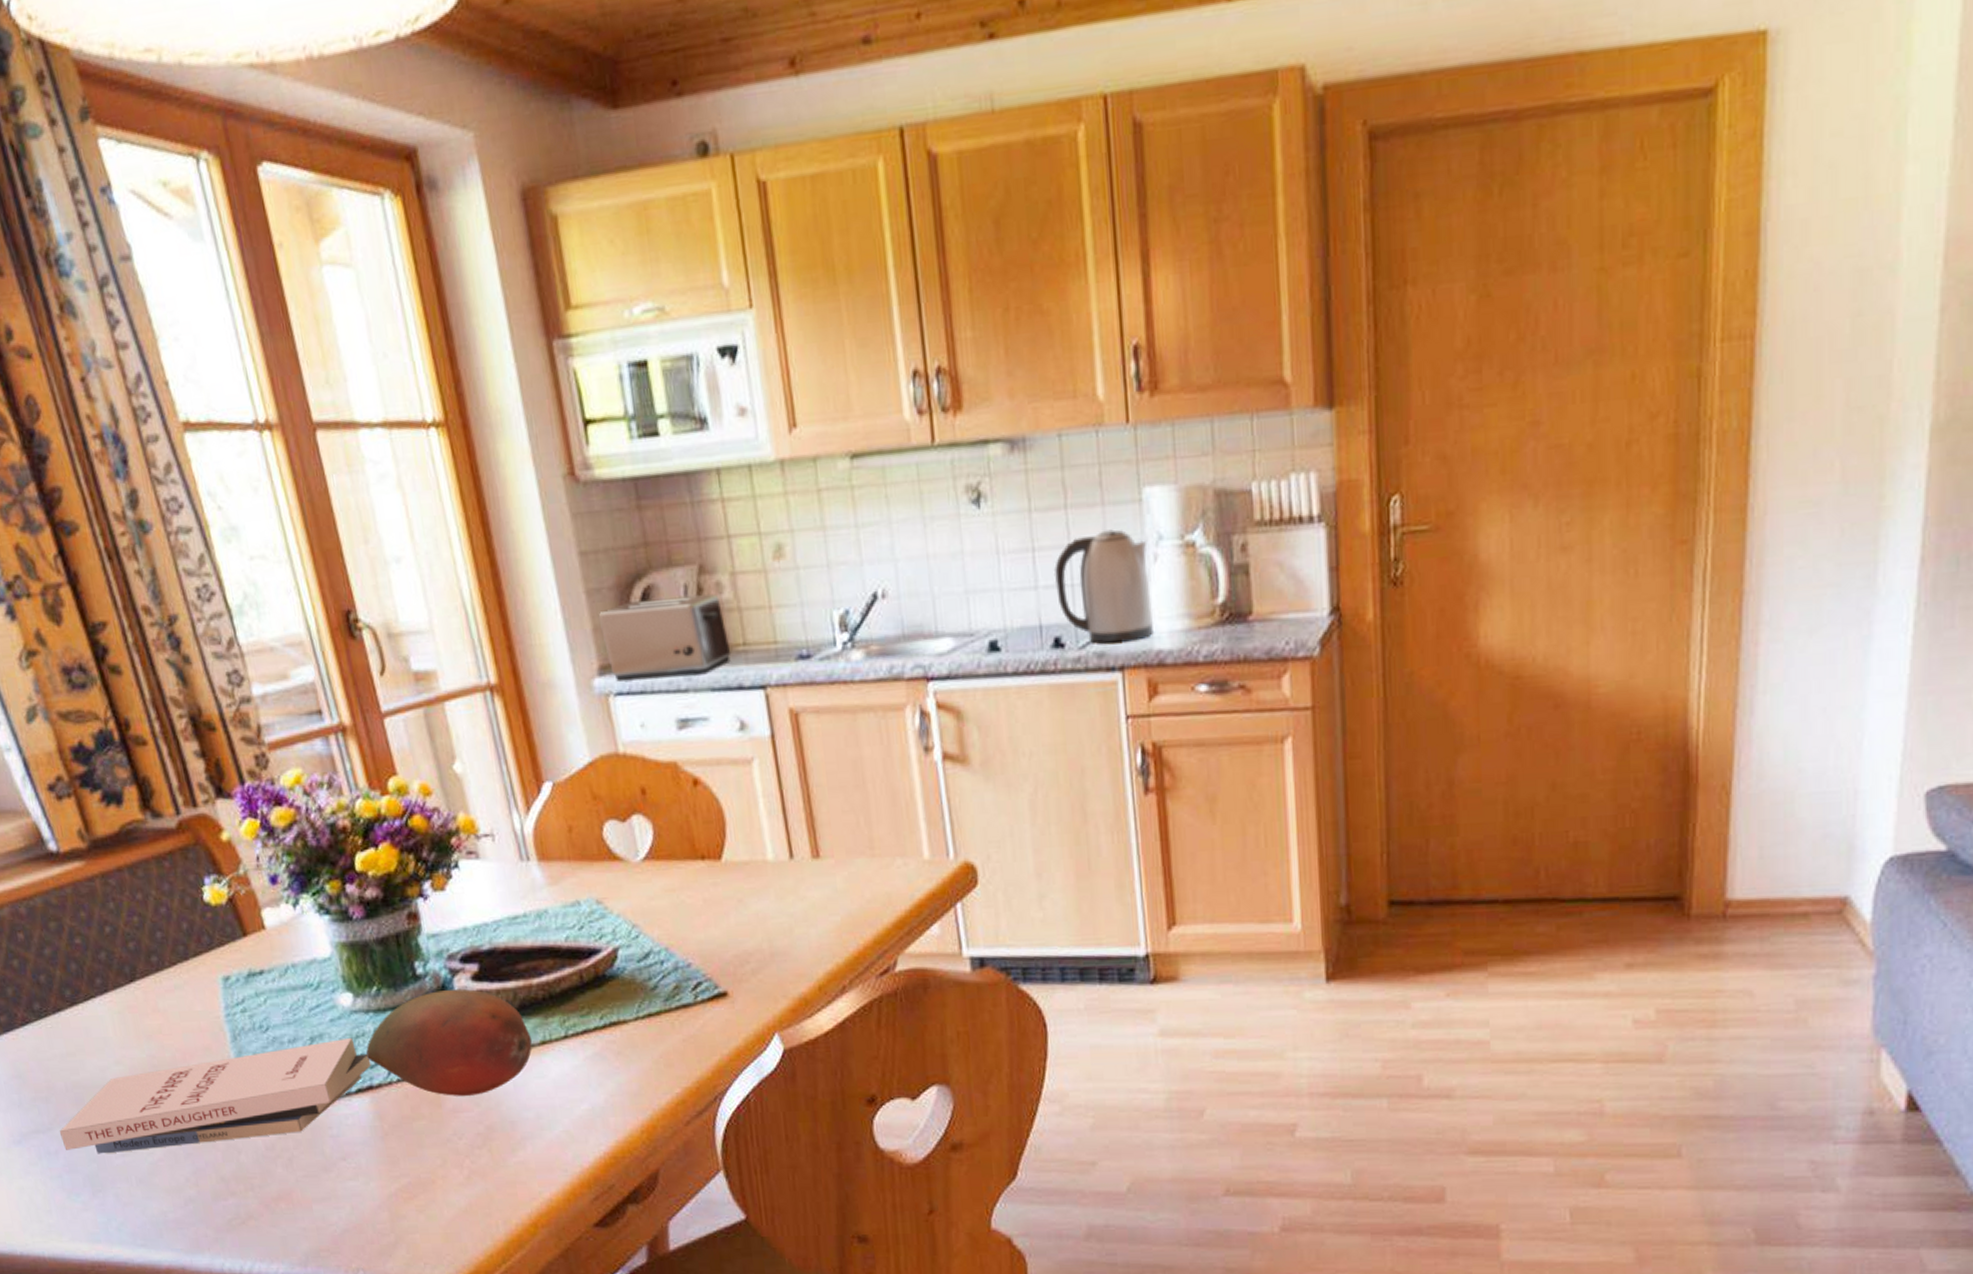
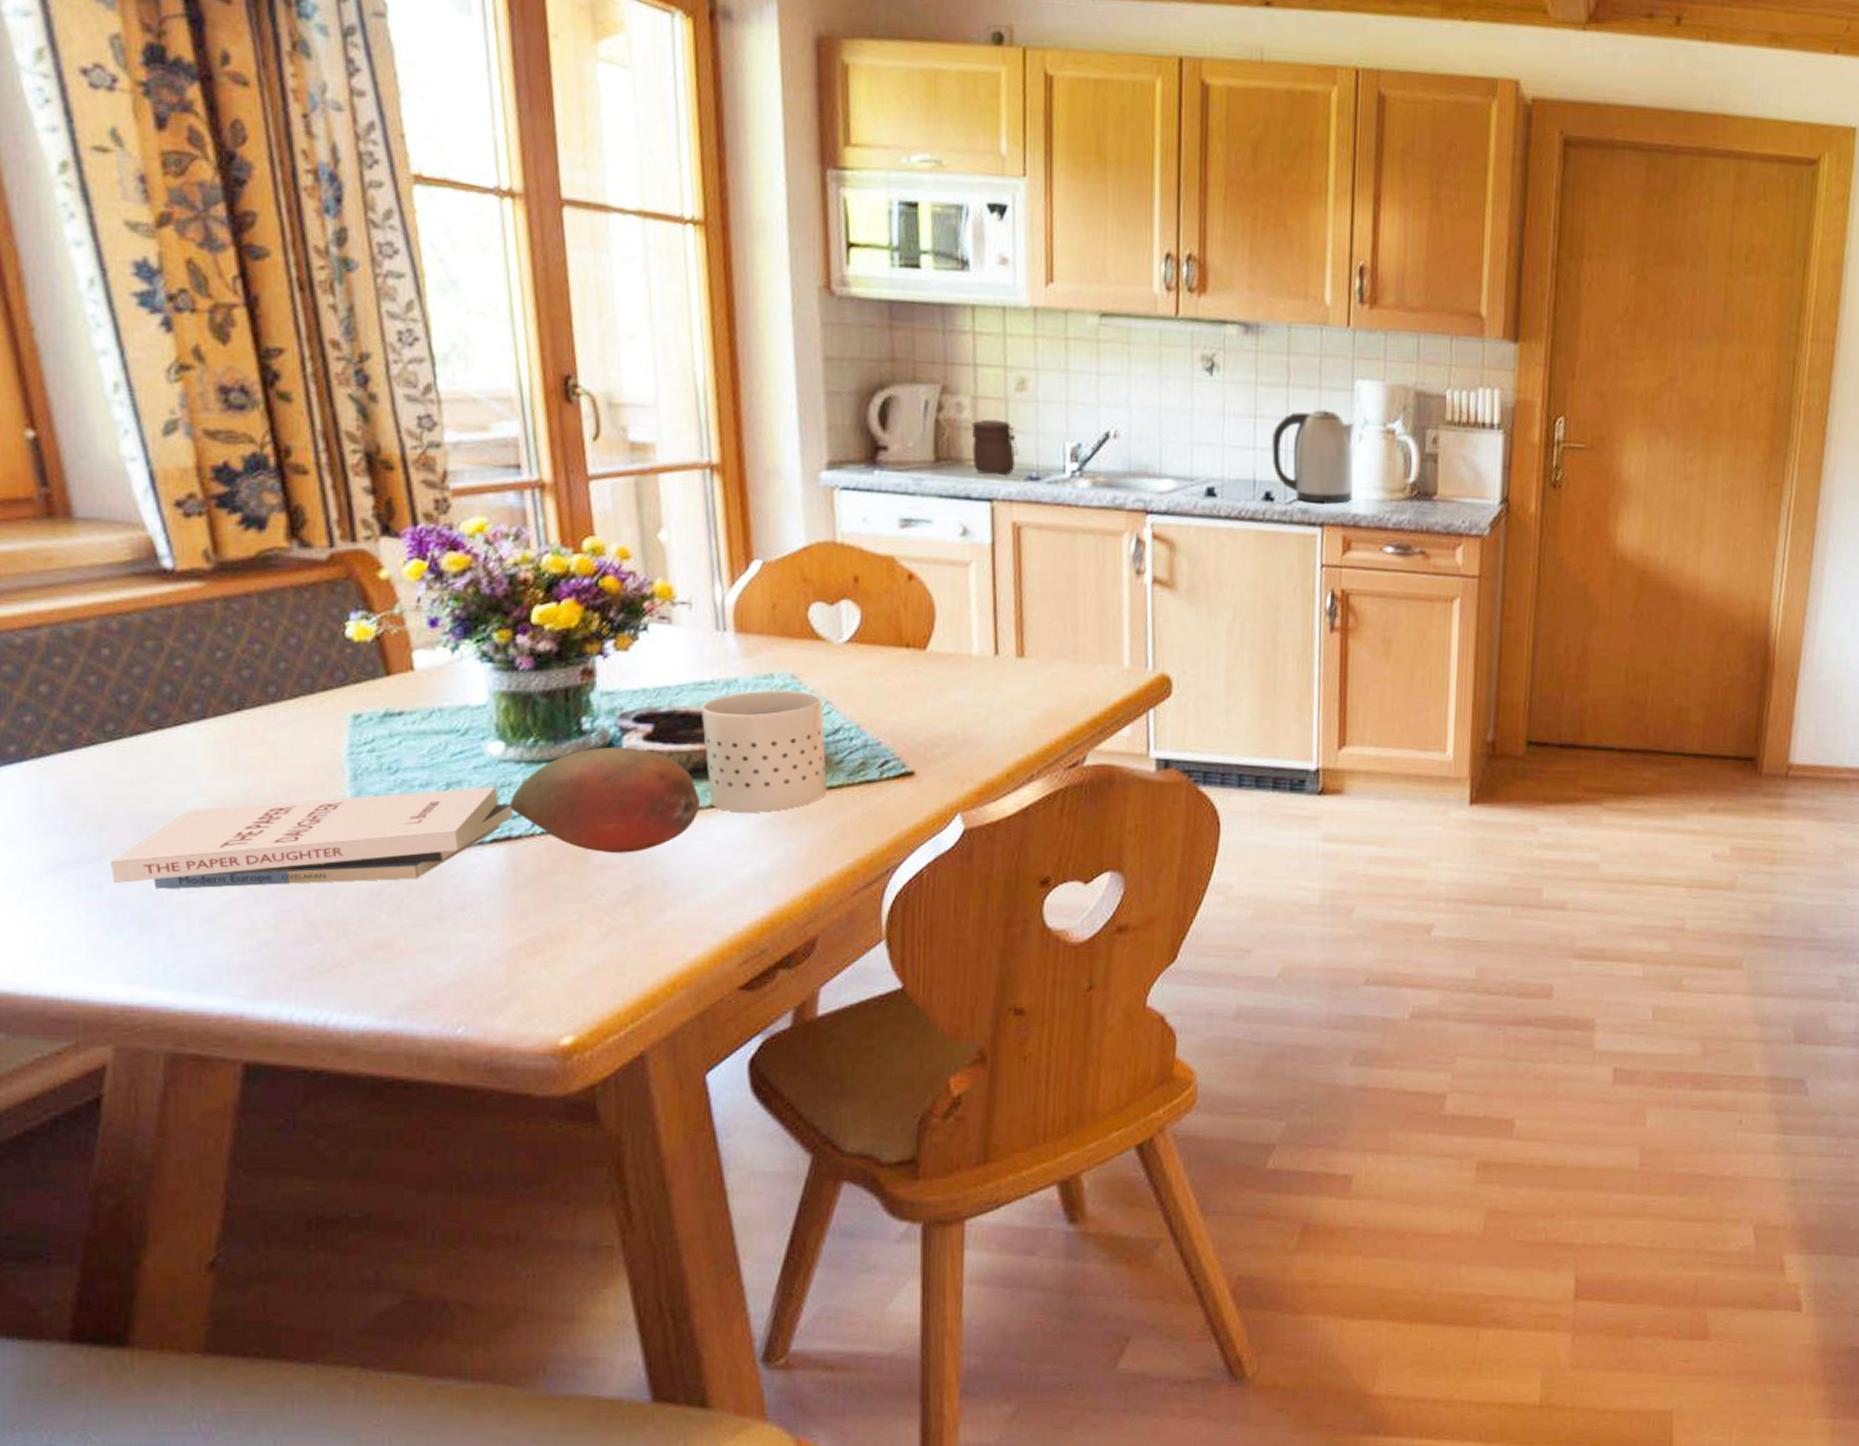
mug: none [518,916,647,1047] -> present [700,689,827,812]
toaster: present [598,594,731,683] -> none [834,407,963,483]
jar: none [733,595,786,659] -> present [971,419,1019,475]

